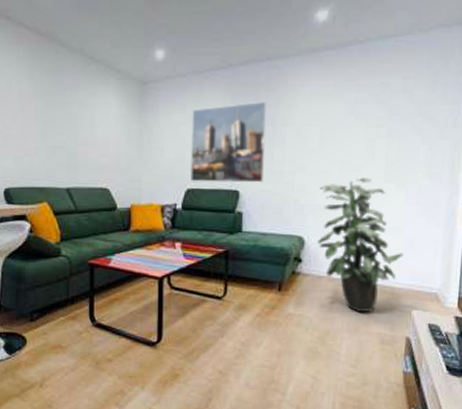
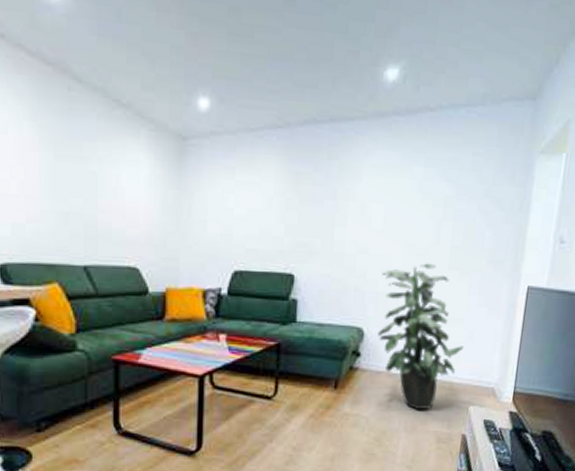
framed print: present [190,101,266,183] -> none [238,170,328,266]

